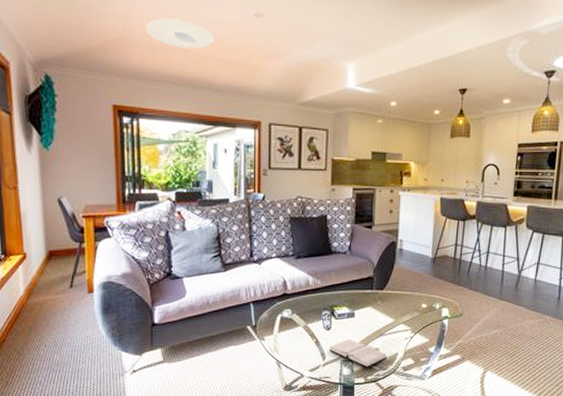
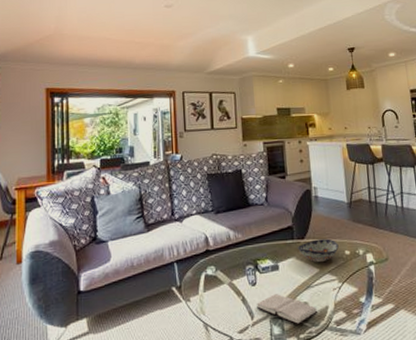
ceiling light: present [146,18,214,49] -> none [75,15,132,38]
decorative bowl: none [375,291,417,314] -> present [297,238,339,263]

